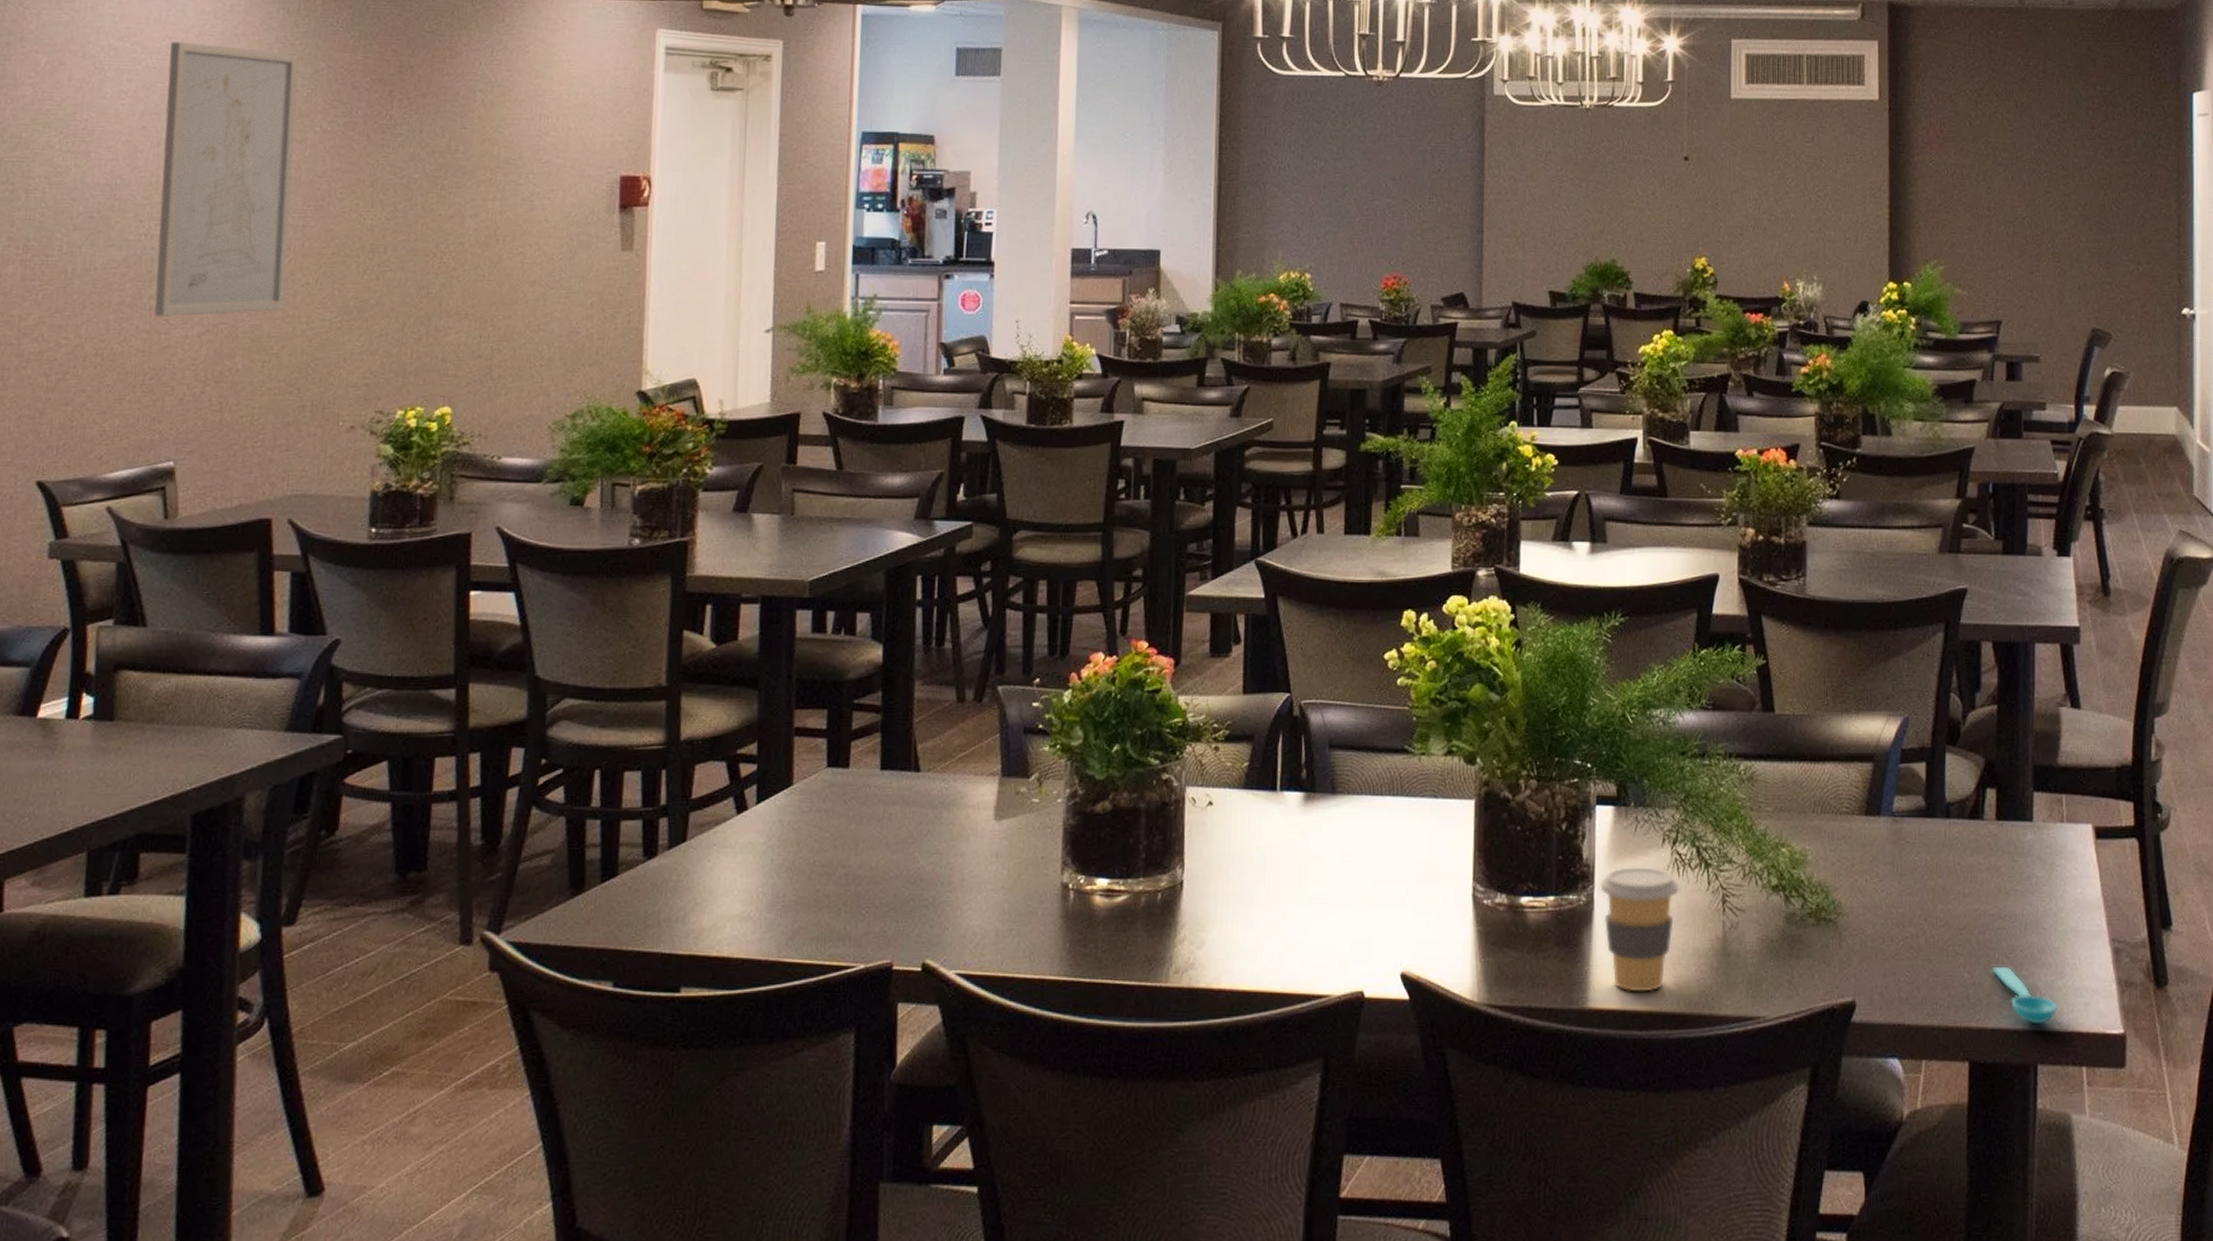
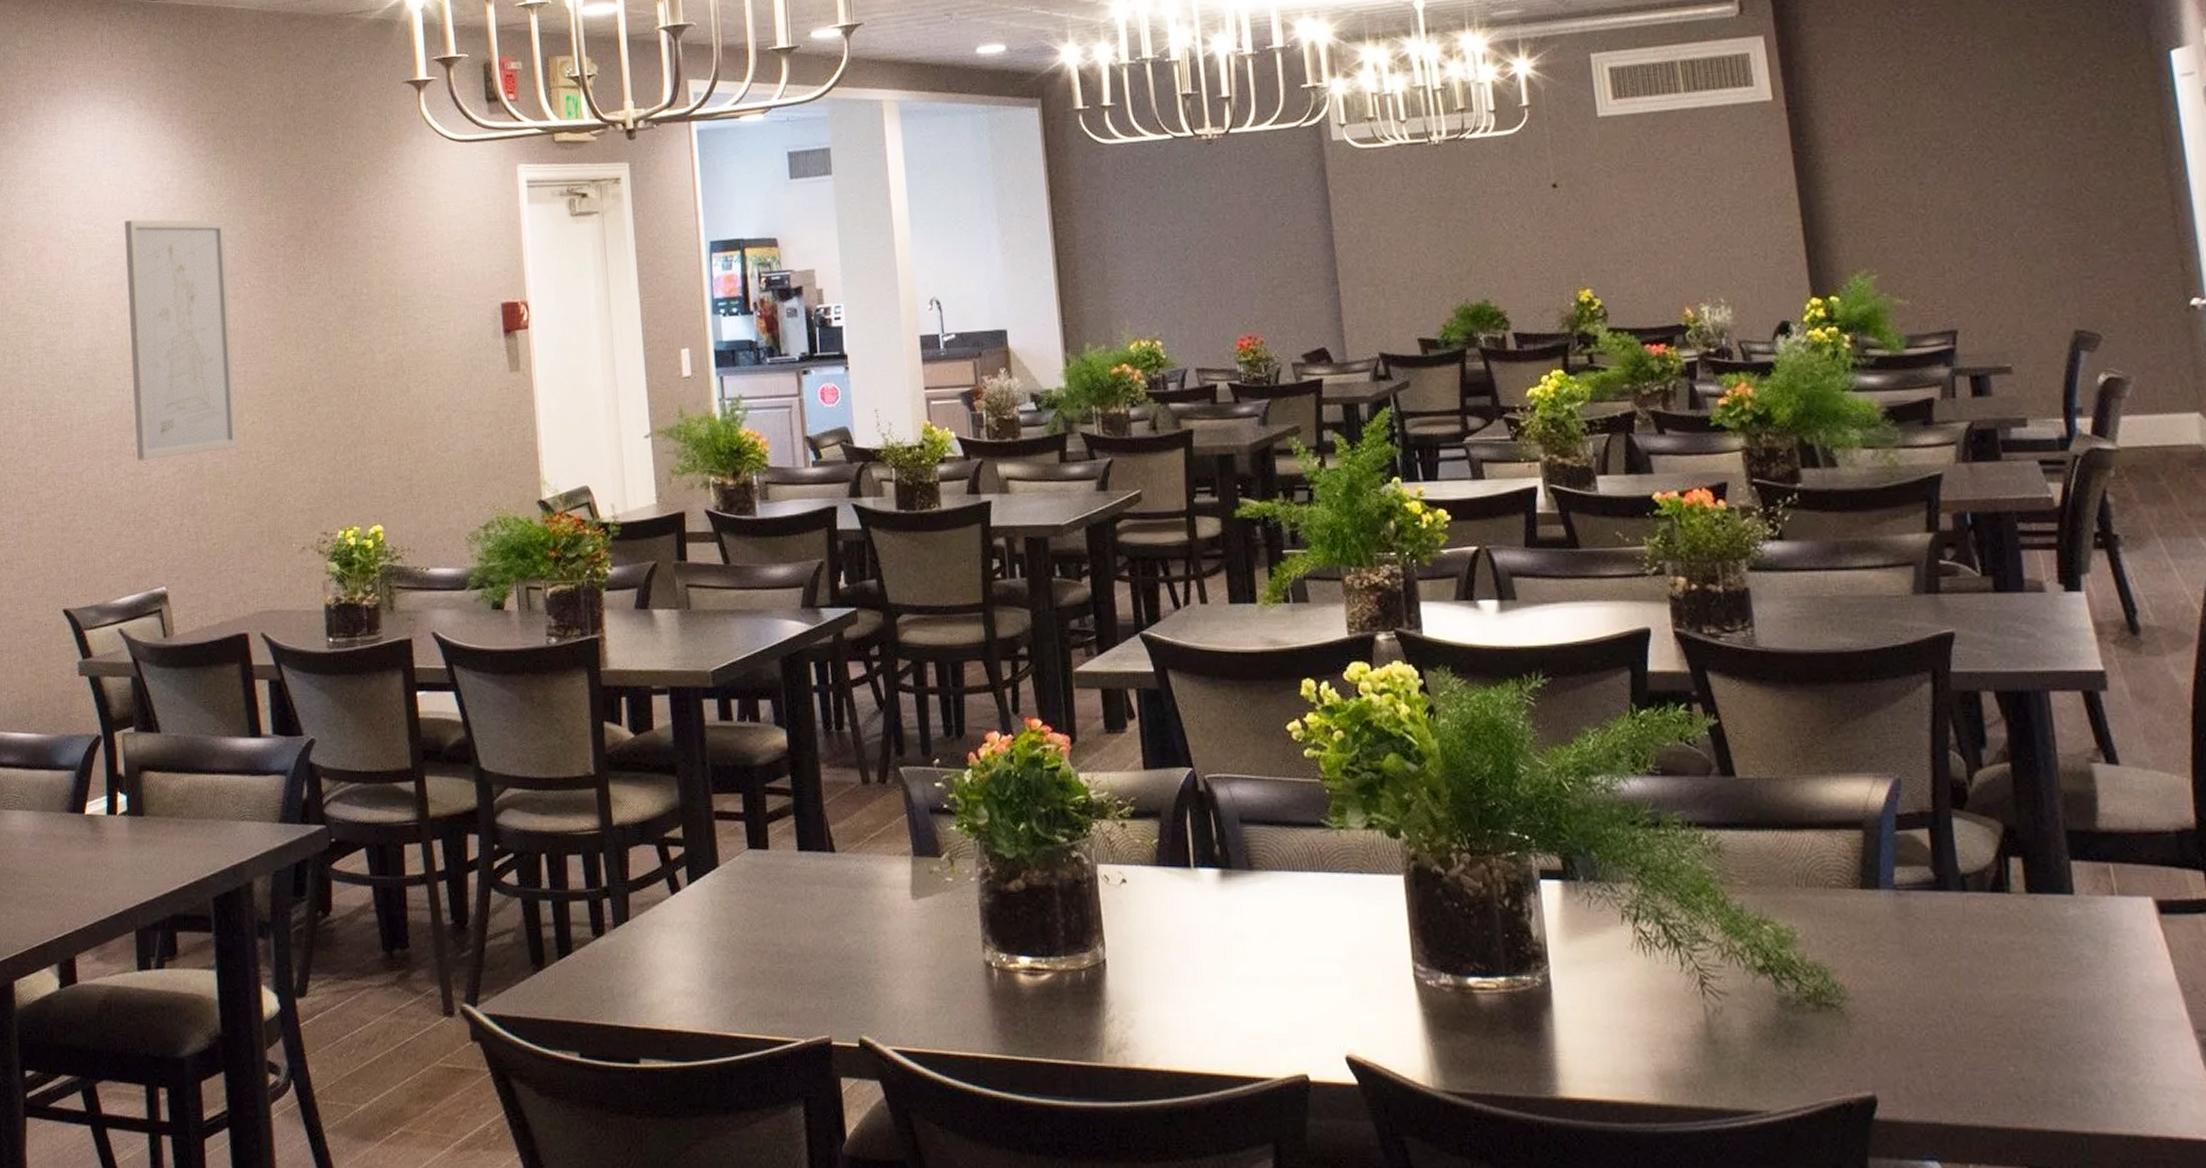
coffee cup: present [1600,867,1680,992] -> none [1555,946,1648,1081]
spoon: present [1993,967,2058,1025] -> none [2044,1061,2137,1128]

